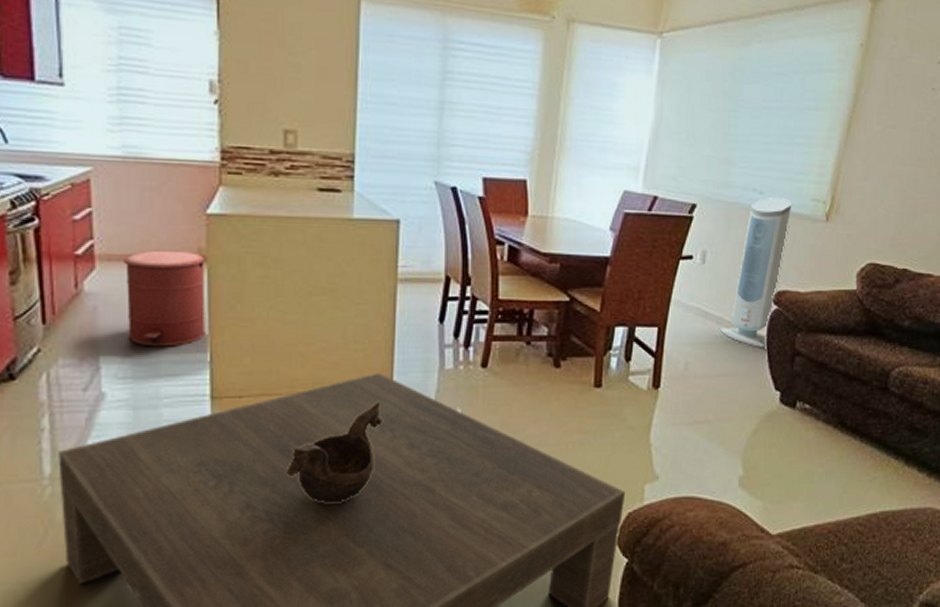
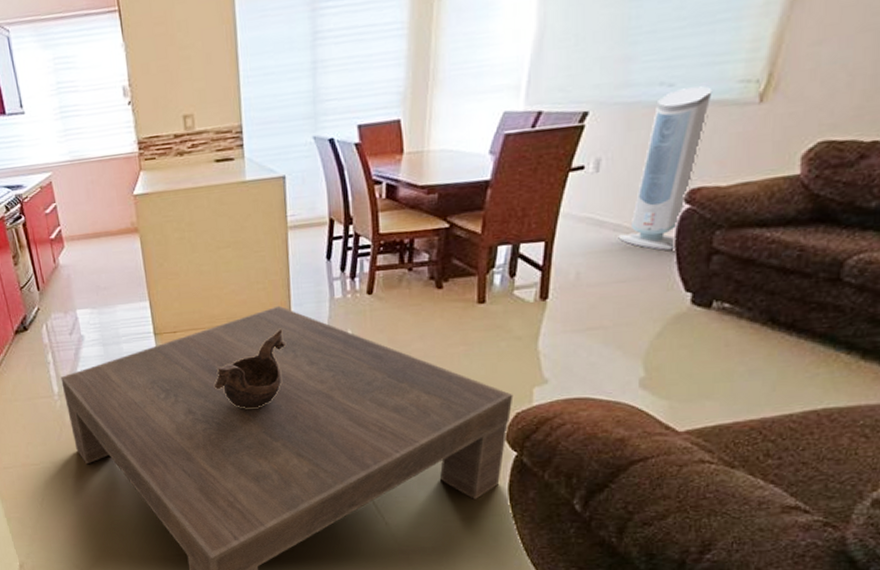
trash can: present [123,250,206,347] -> none [82,226,144,300]

